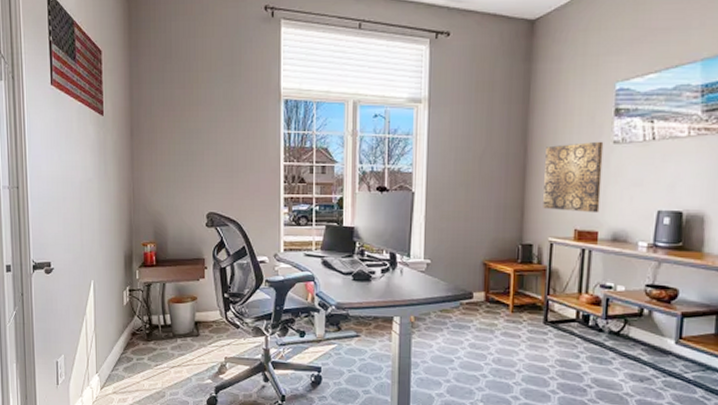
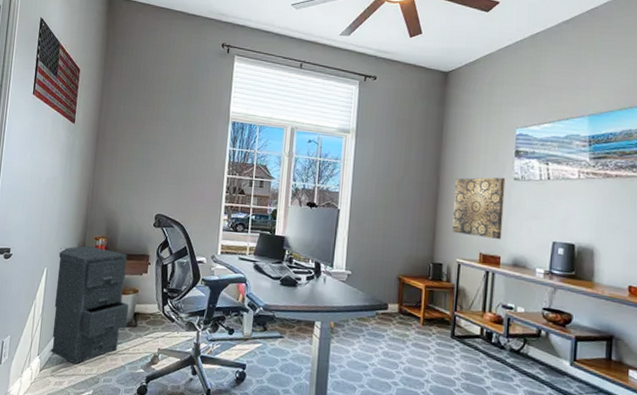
filing cabinet: none [104,253,189,380] -> present [49,246,129,365]

